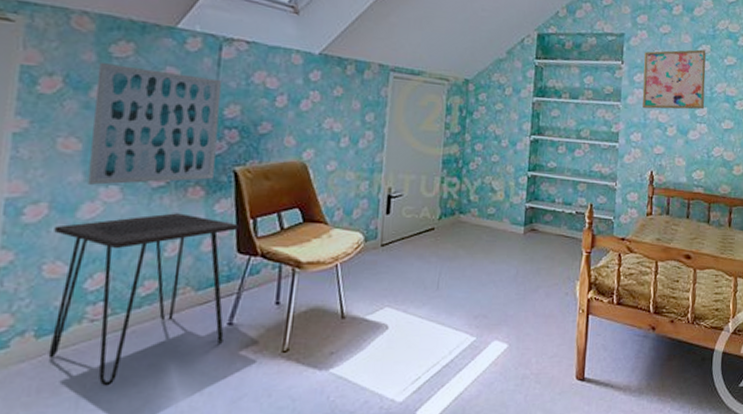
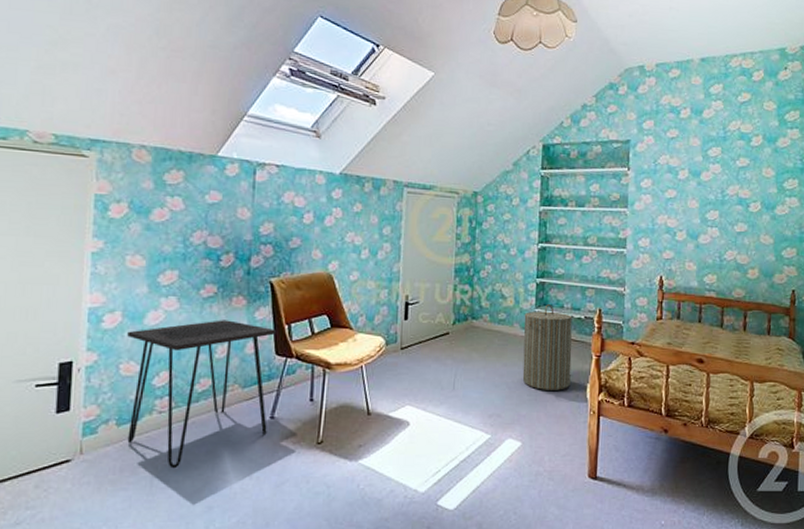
wall art: present [87,63,222,185] -> none [151,190,257,296]
laundry hamper: none [510,197,564,289] -> present [522,303,573,391]
wall art: present [642,49,706,110] -> none [649,152,717,215]

